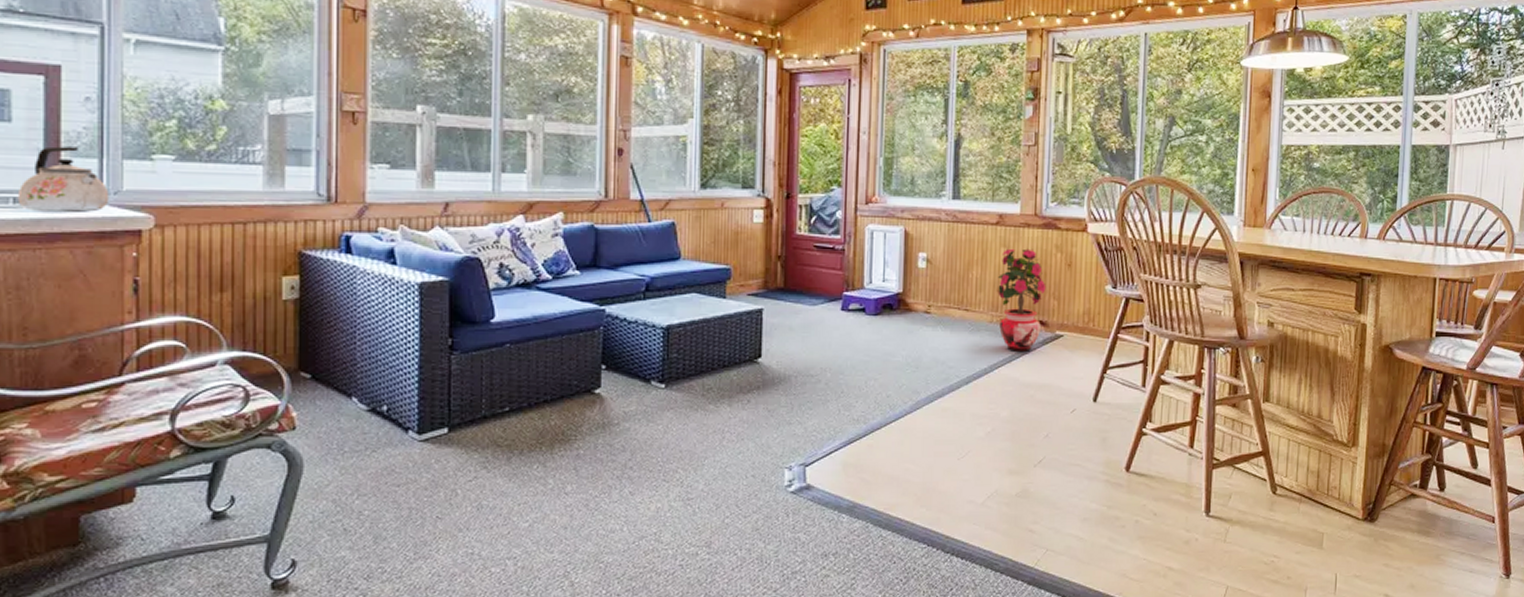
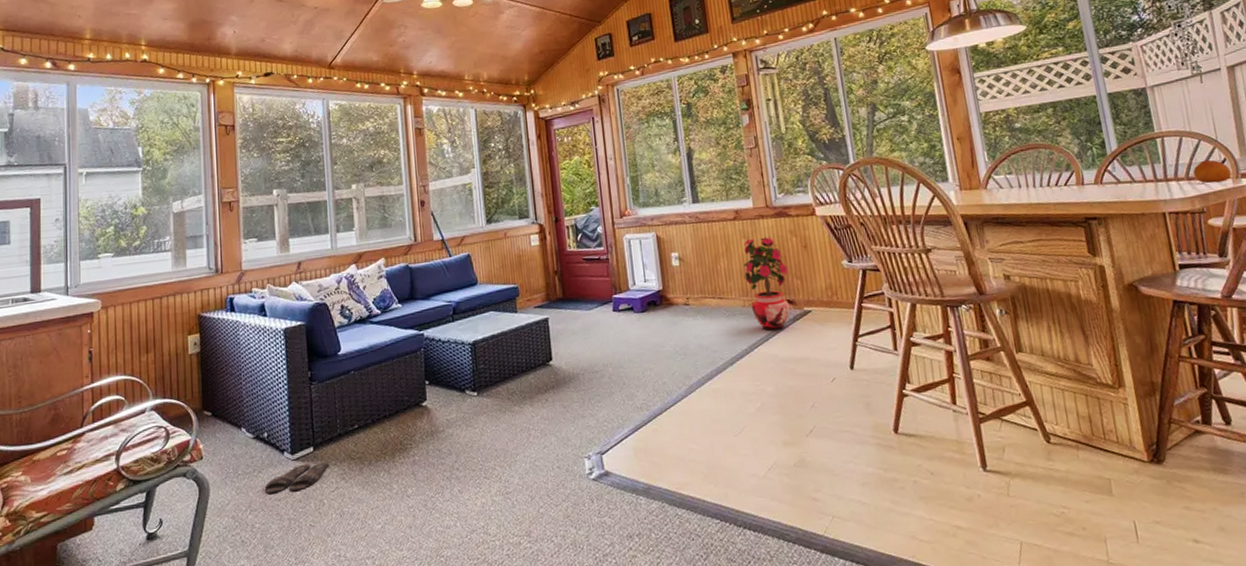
kettle: present [17,146,110,214] -> none [14,256,72,308]
slippers: none [380,446,468,478] -> present [265,462,329,495]
fruit: none [1472,229,1506,255] -> present [1193,159,1231,184]

